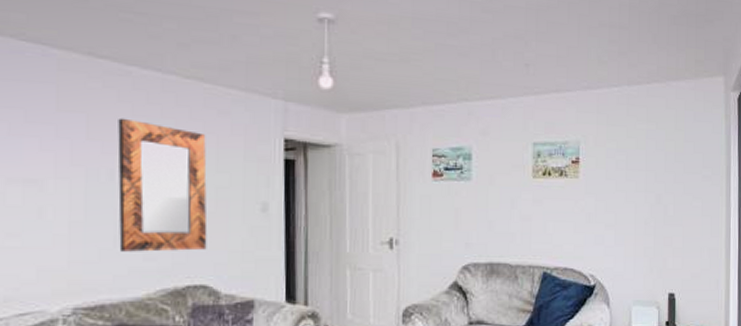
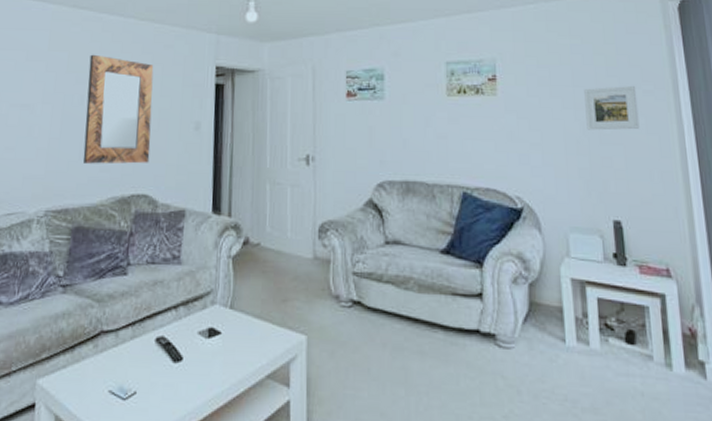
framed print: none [654,170,697,213] -> present [584,85,640,131]

